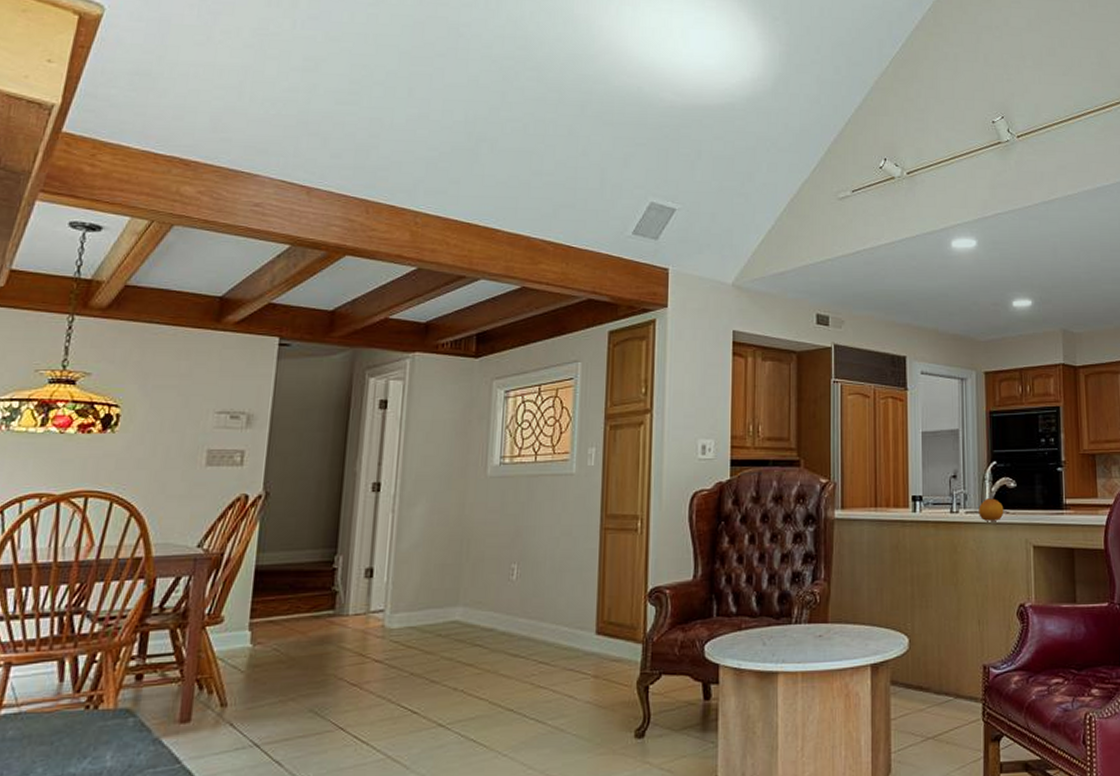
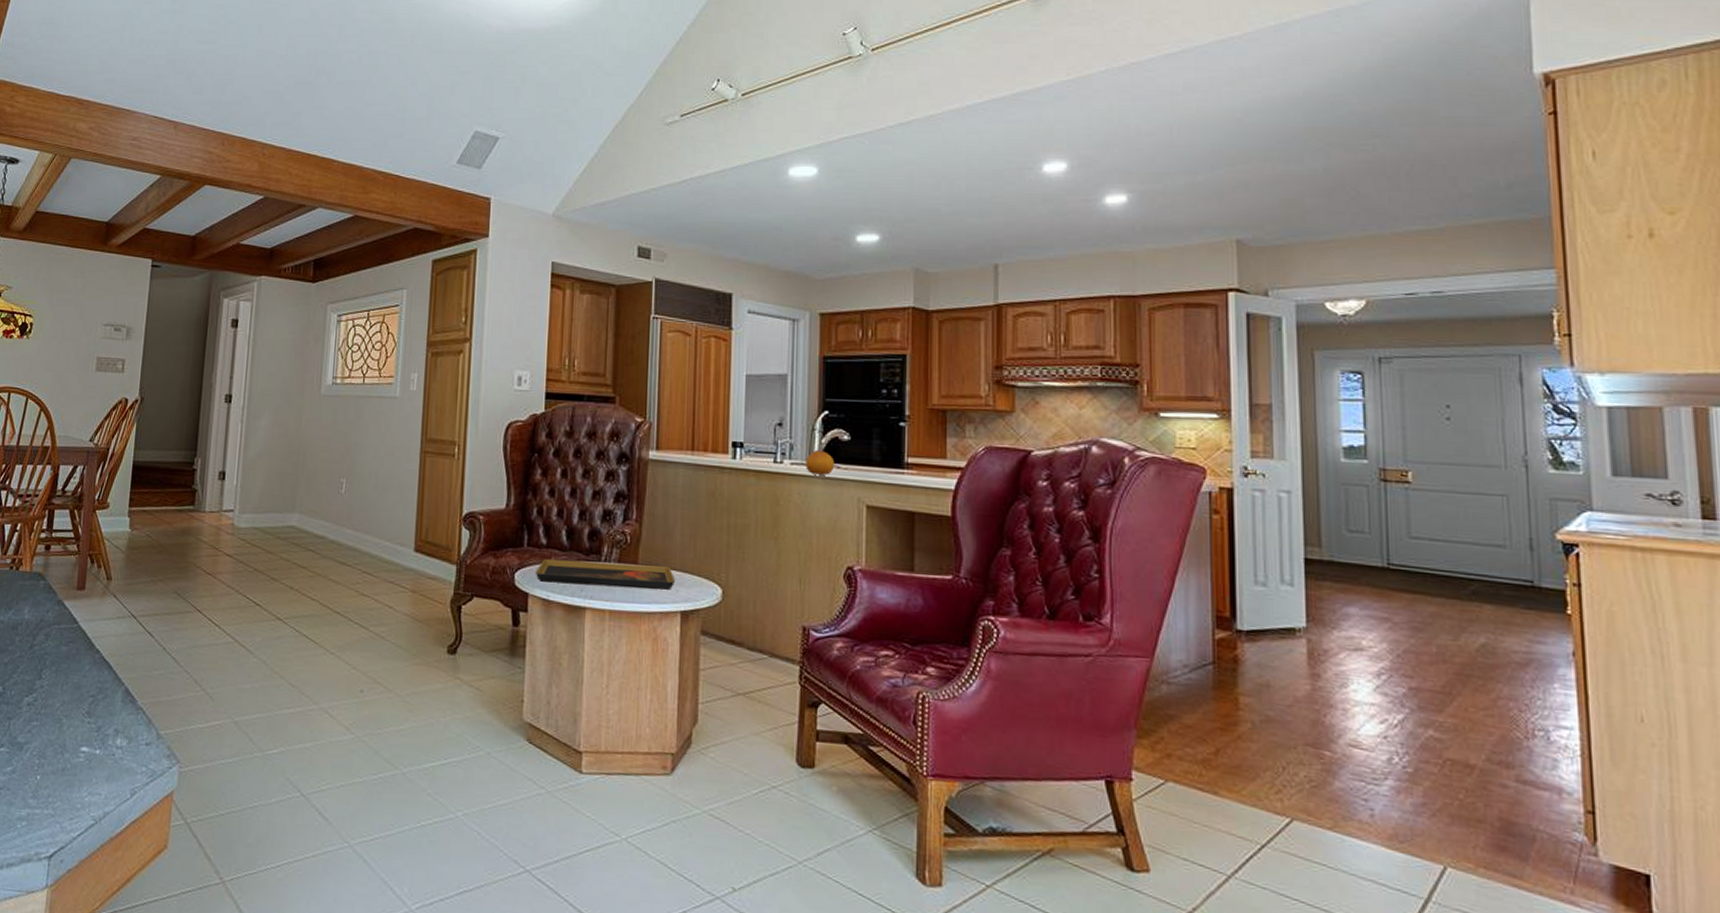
decorative tray: none [725,621,865,651] -> present [535,558,676,590]

